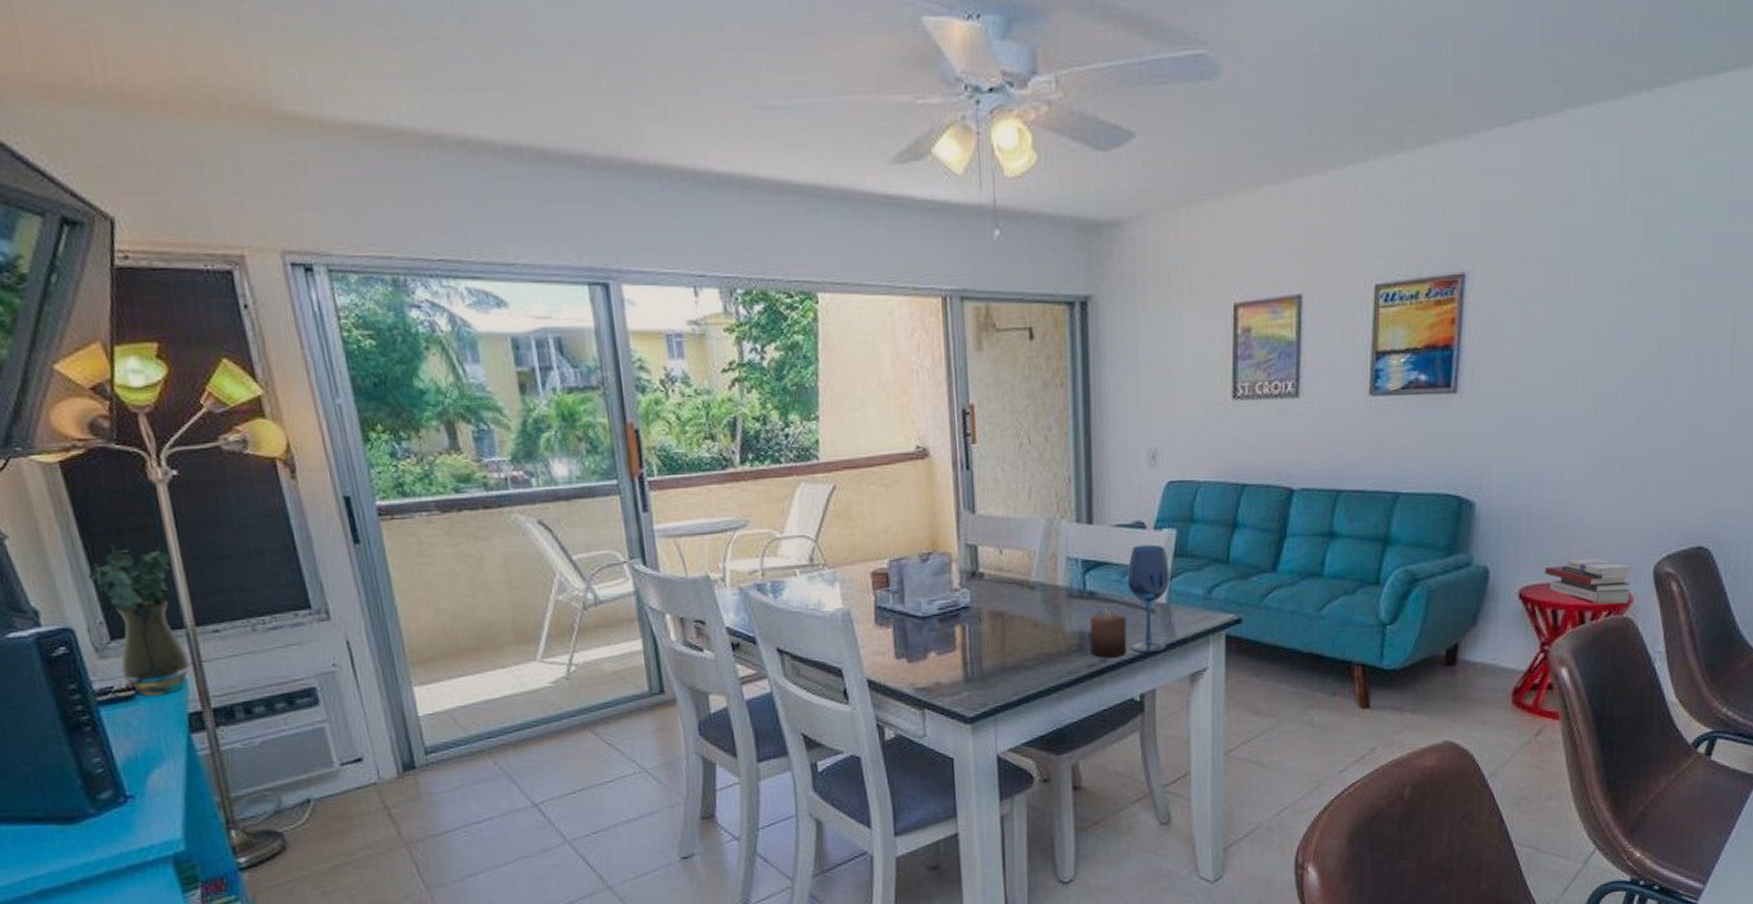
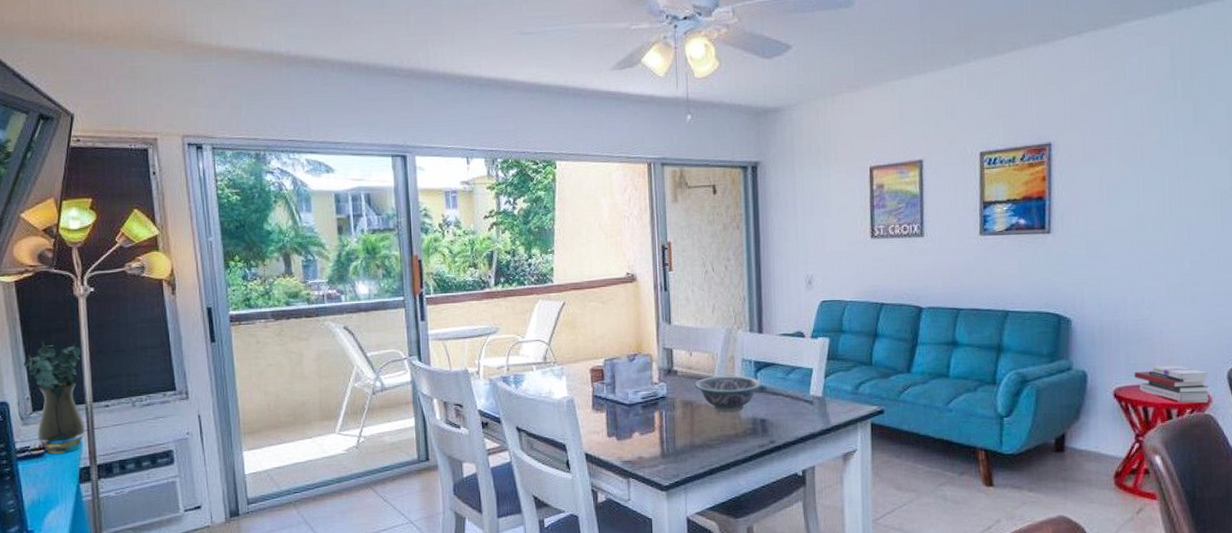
bowl: none [1005,578,1091,625] -> present [694,375,762,412]
candle: present [1089,609,1127,658] -> none [761,400,791,440]
wineglass: present [1128,544,1169,653] -> none [791,350,824,436]

